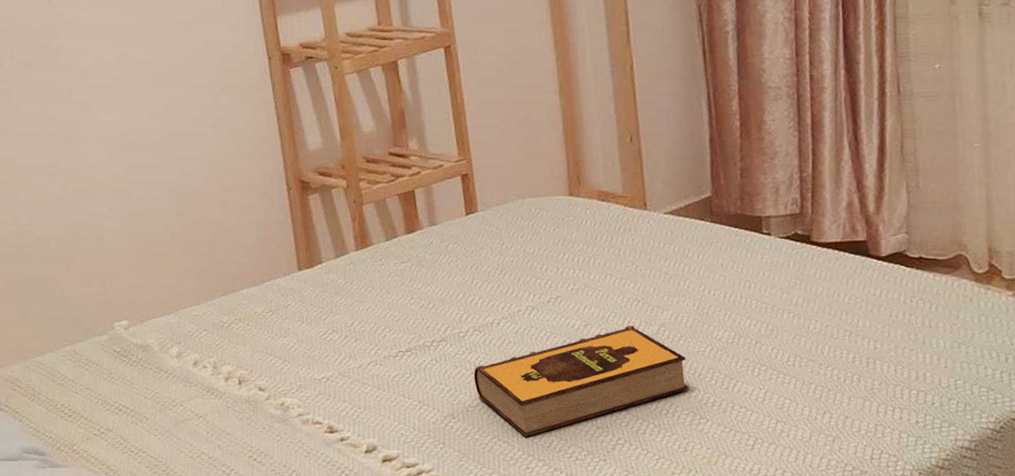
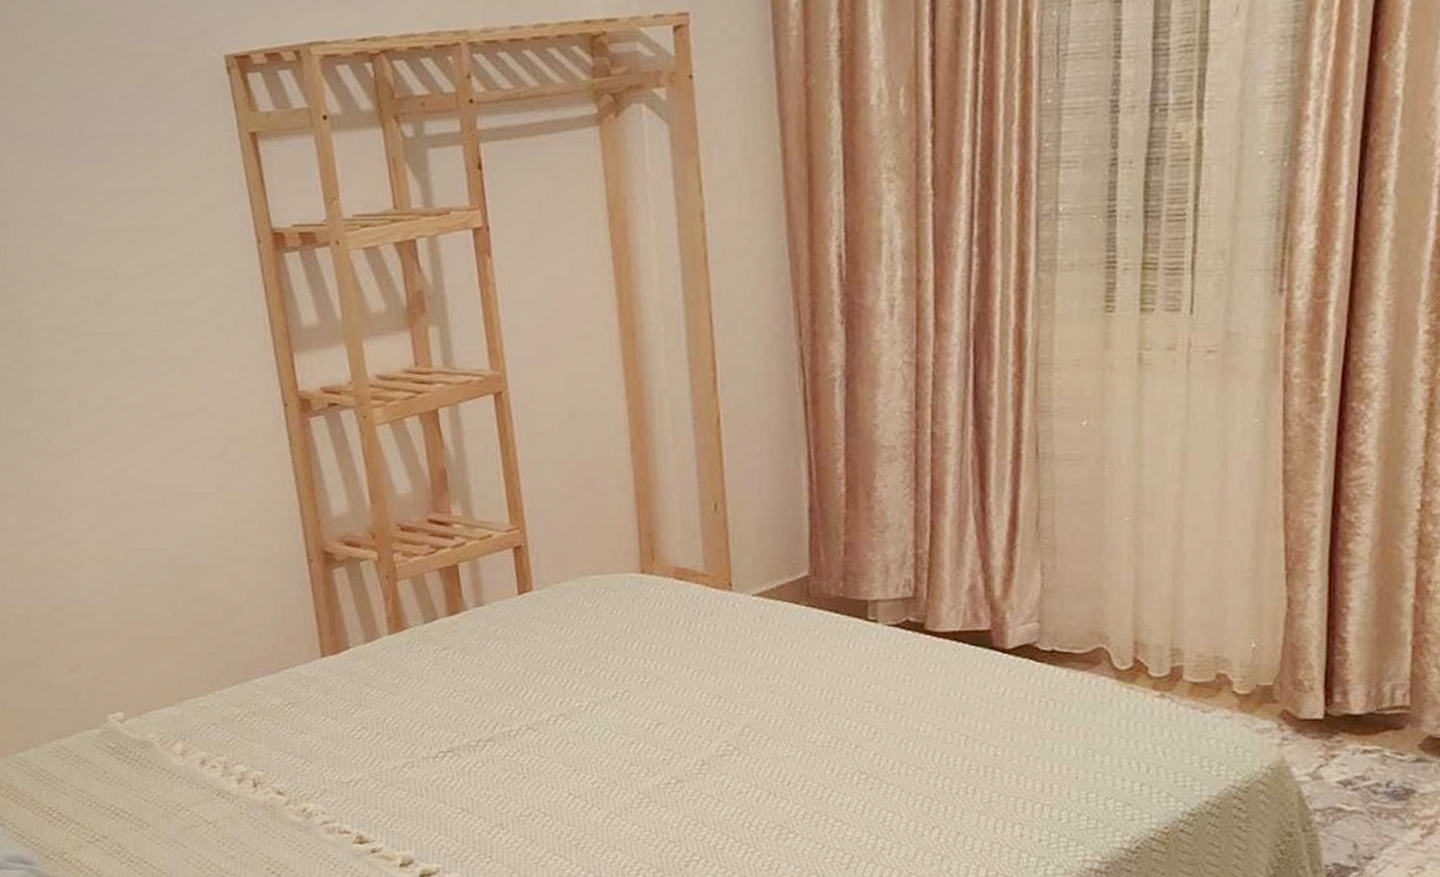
hardback book: present [473,326,689,437] -> none [525,726,777,851]

